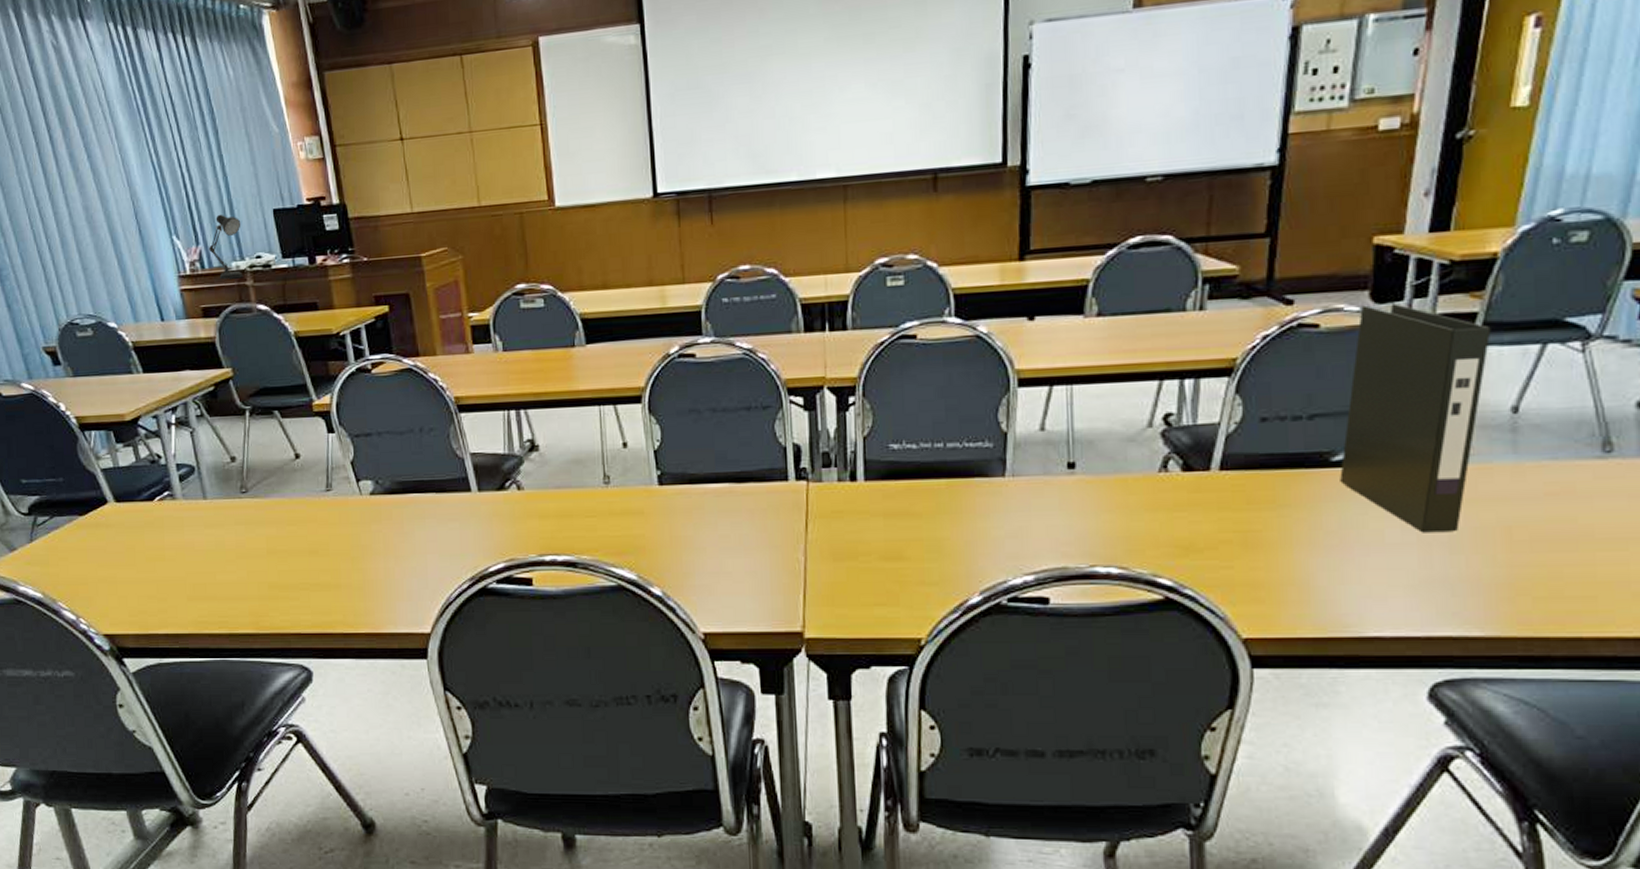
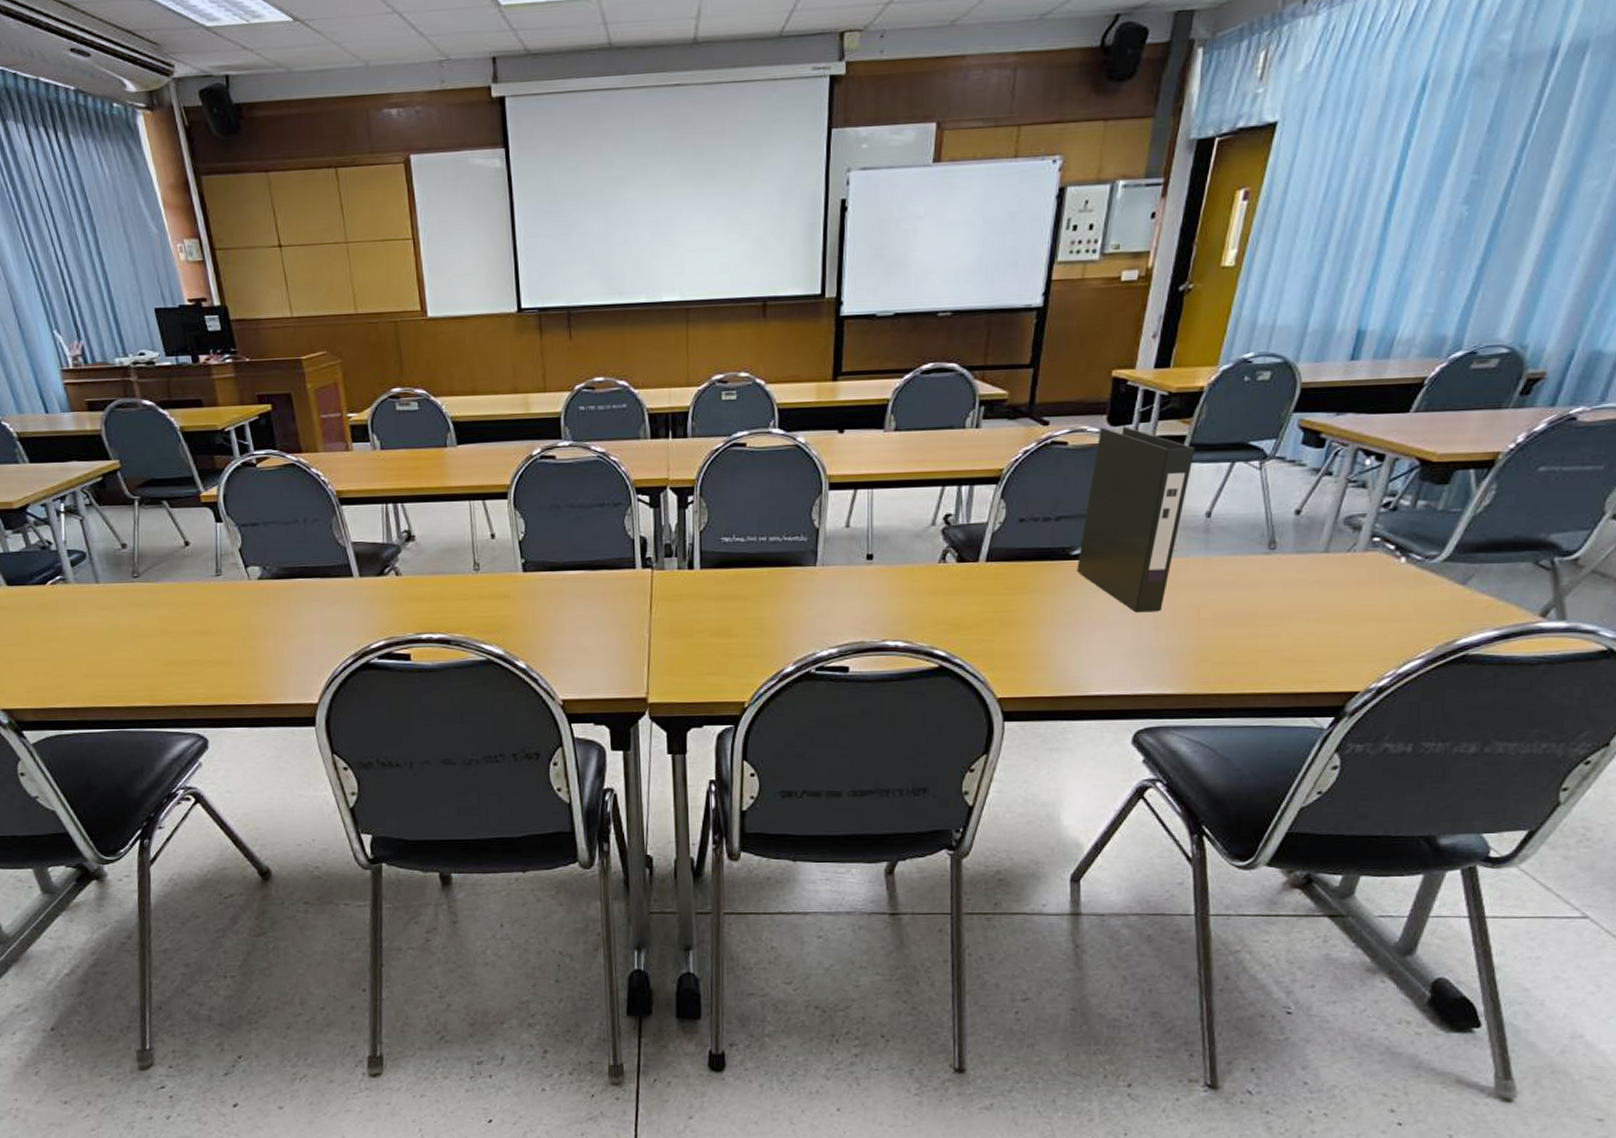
desk lamp: present [209,214,243,280] -> none [91,311,127,375]

